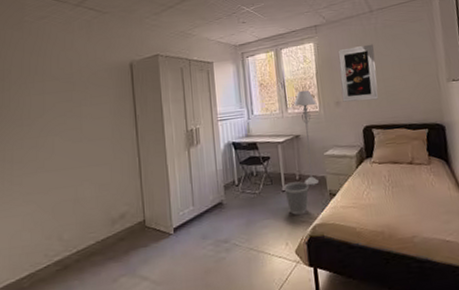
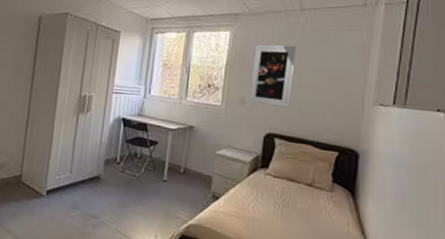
wastebasket: present [284,181,310,216] -> none [165,173,193,211]
floor lamp: present [294,90,319,186] -> none [187,80,220,183]

